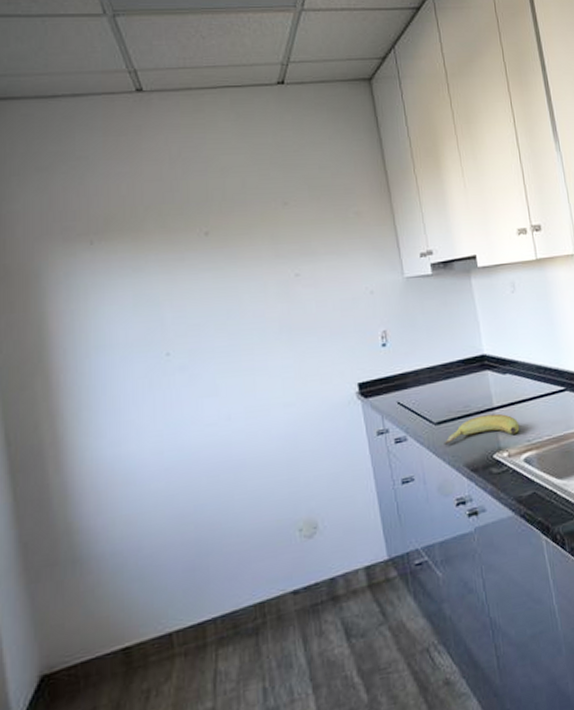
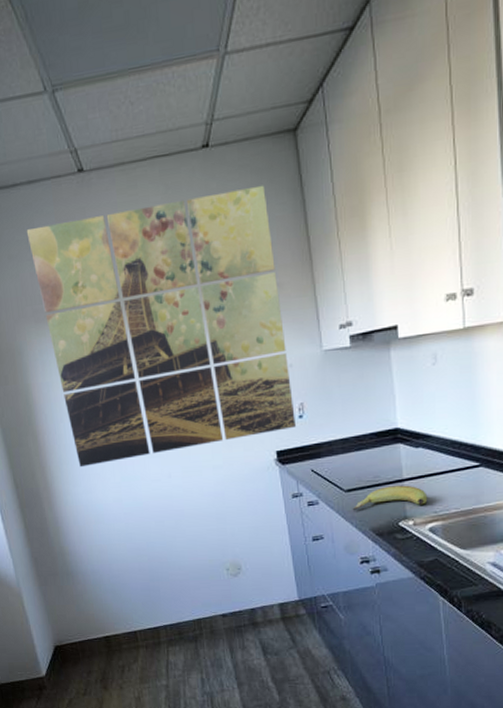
wall art: none [64,122,379,414] -> present [26,185,296,468]

